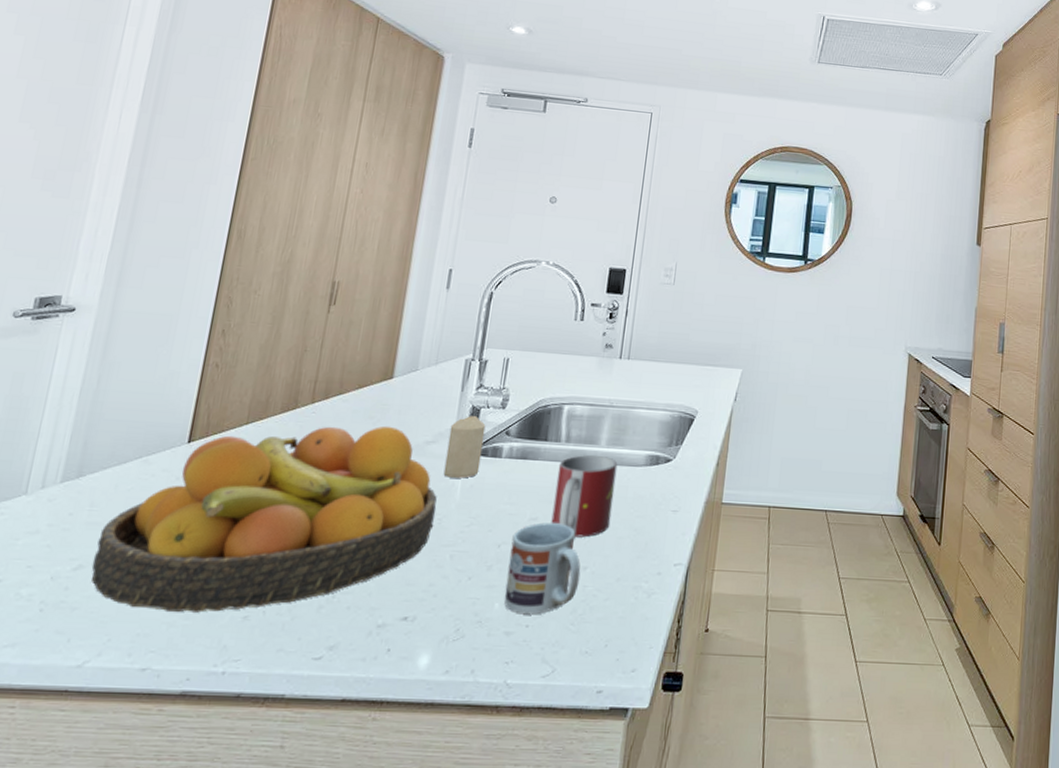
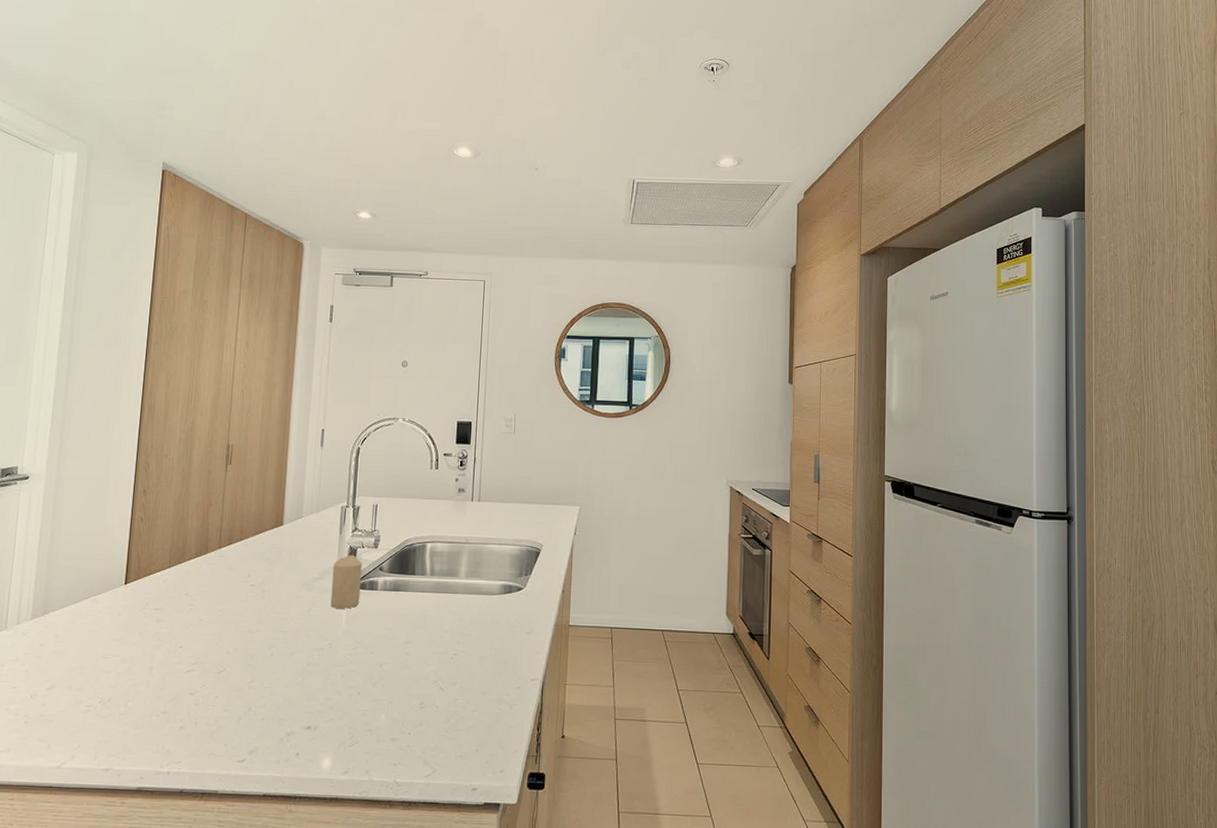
fruit bowl: present [92,425,437,613] -> none [60,565,327,723]
cup: present [504,522,581,615] -> none [388,644,451,724]
mug: present [551,455,618,538] -> none [423,586,476,657]

